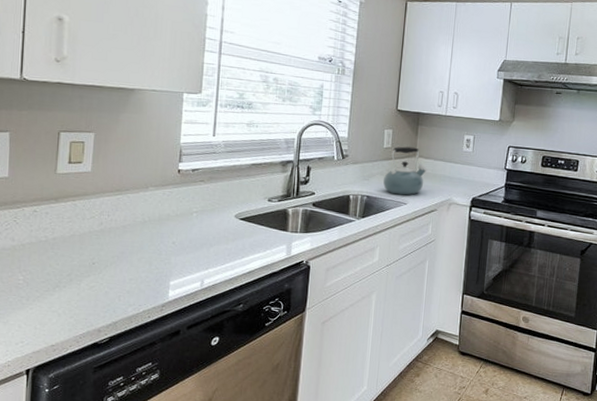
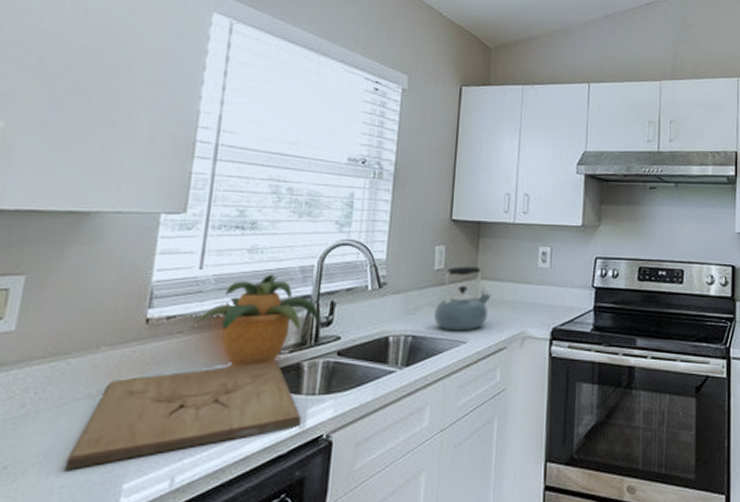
cutting board: none [131,206,289,270] -> present [64,362,302,471]
potted plant: none [212,143,300,209] -> present [195,274,320,368]

